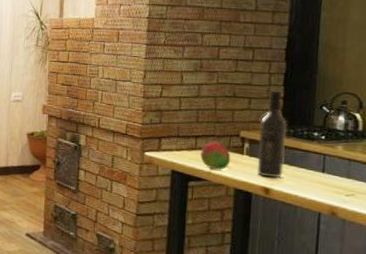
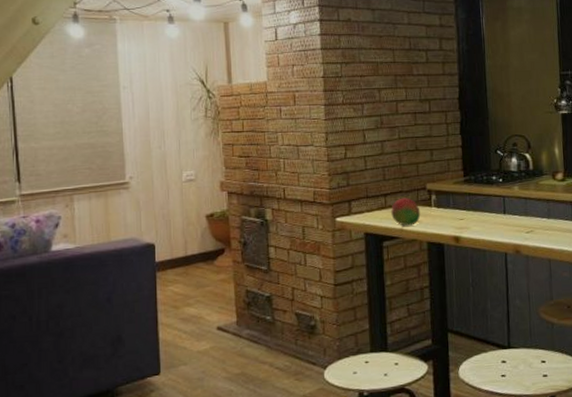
wine bottle: present [256,90,287,178] -> none [444,139,470,226]

